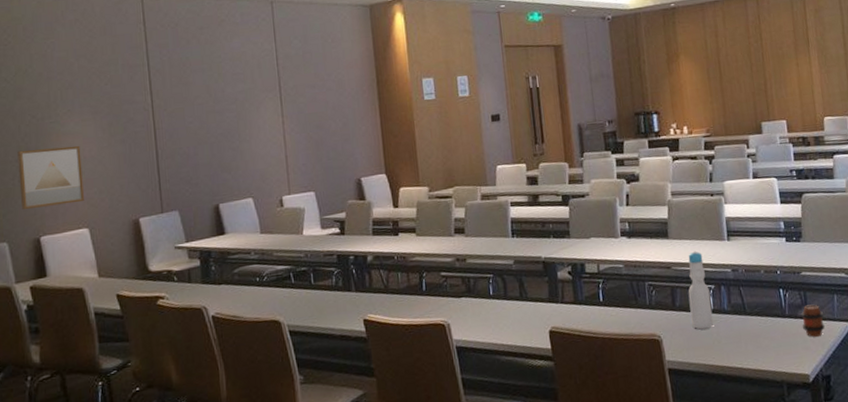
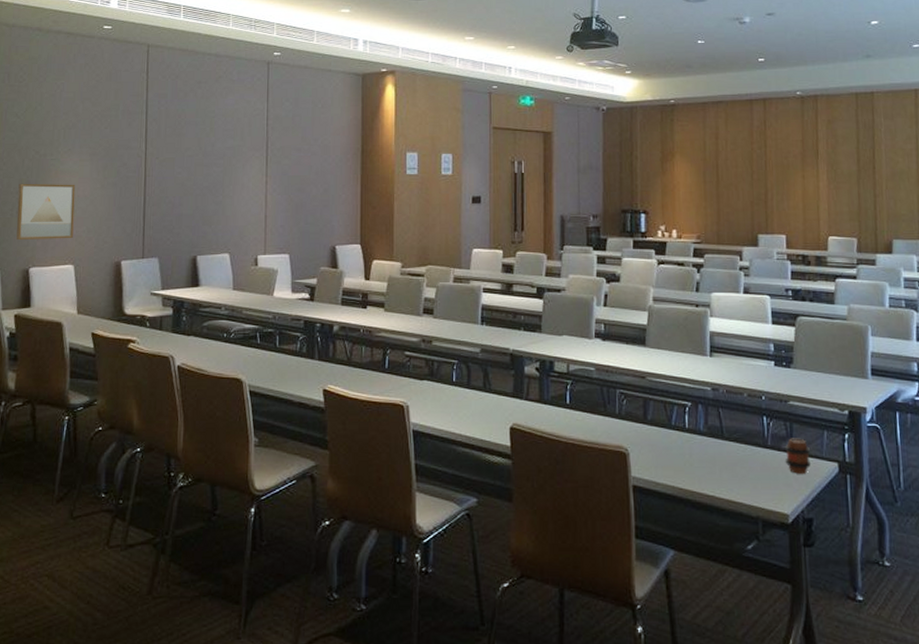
bottle: present [688,251,714,330] -> none [661,363,687,448]

